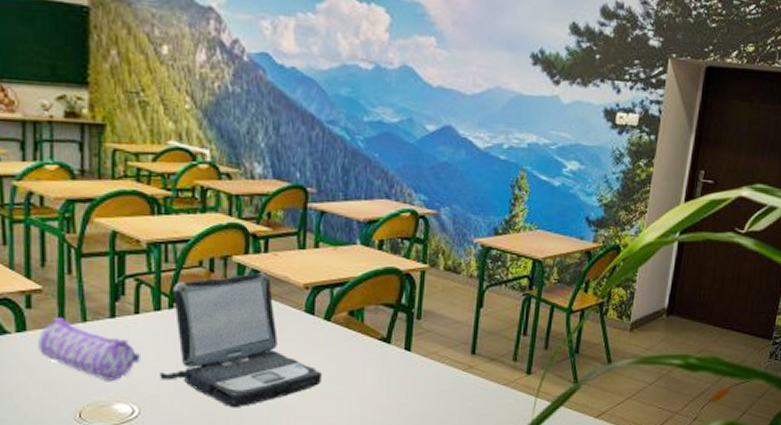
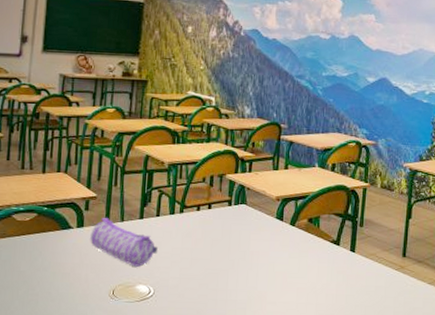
laptop: present [160,273,322,408] -> none [170,187,287,293]

